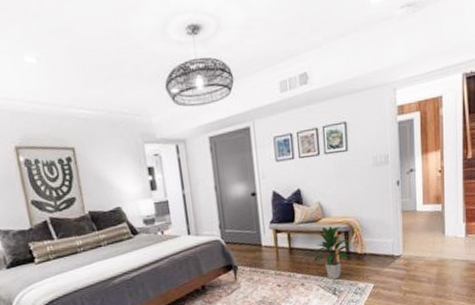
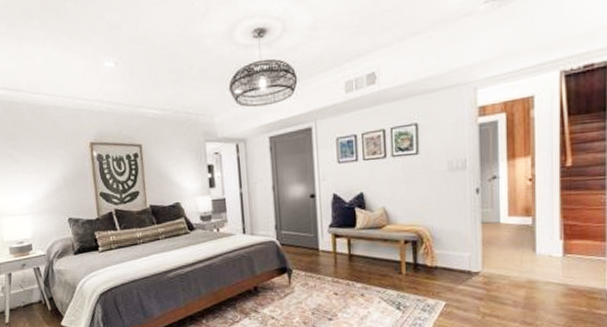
indoor plant: present [314,225,353,280] -> none [376,233,422,293]

